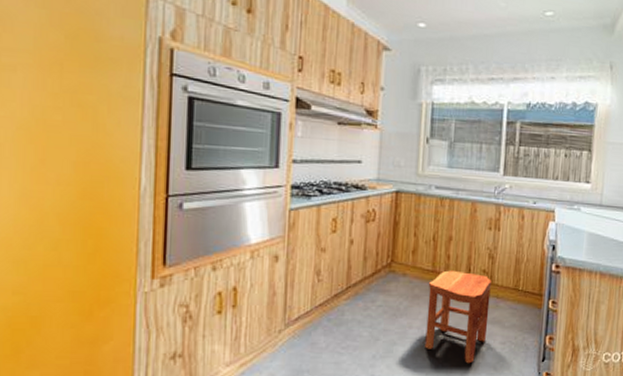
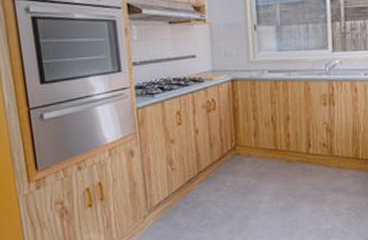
stool: present [425,270,491,364] -> none [272,147,333,230]

